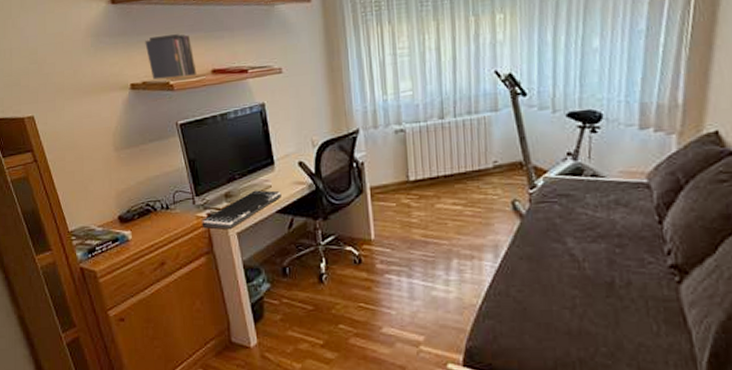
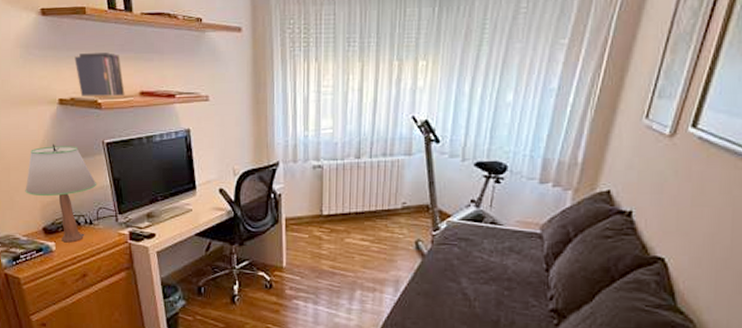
table lamp: none [99,129,173,231] -> present [25,143,97,243]
computer keyboard: present [202,190,282,230] -> none [123,212,201,247]

